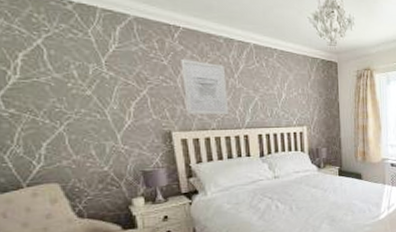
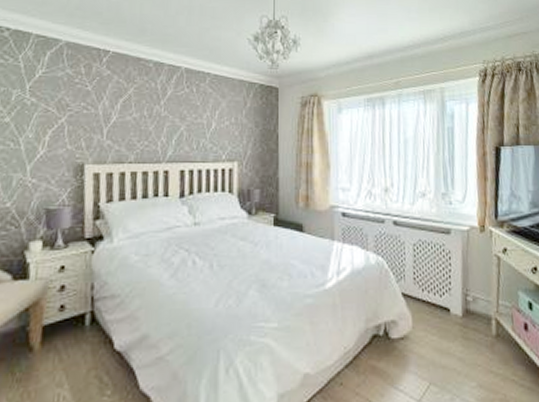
wall art: present [180,58,230,115] -> none [104,83,152,147]

